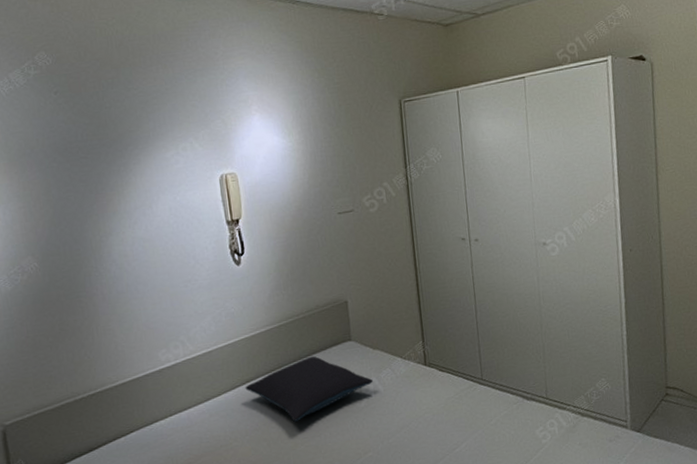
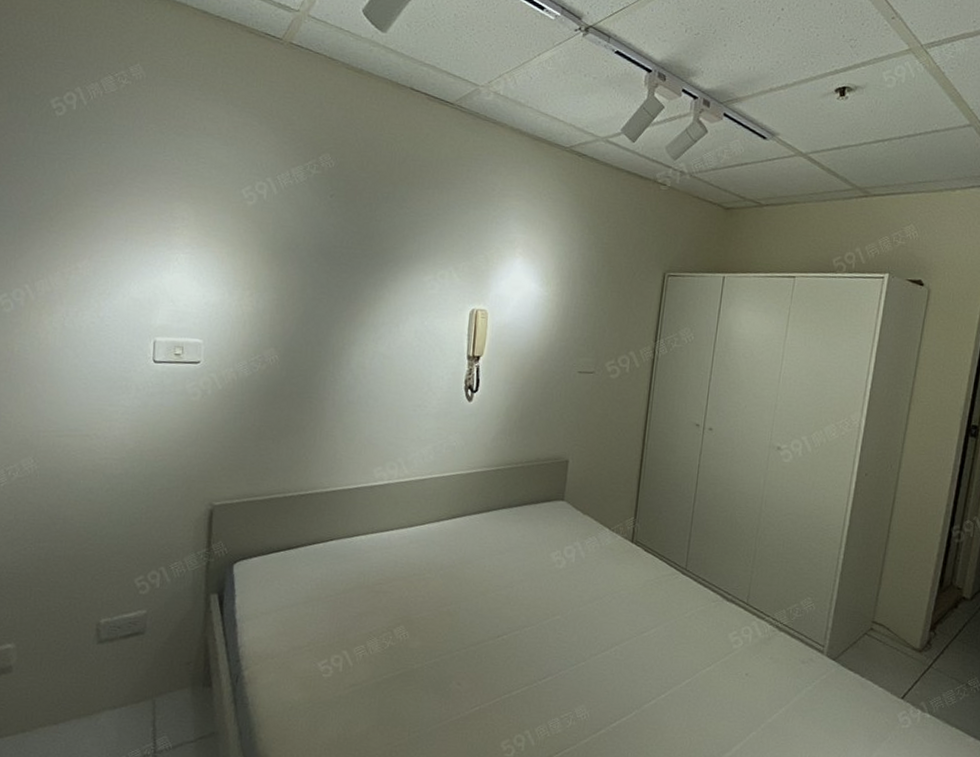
pillow: present [245,356,374,422] -> none [449,507,577,568]

